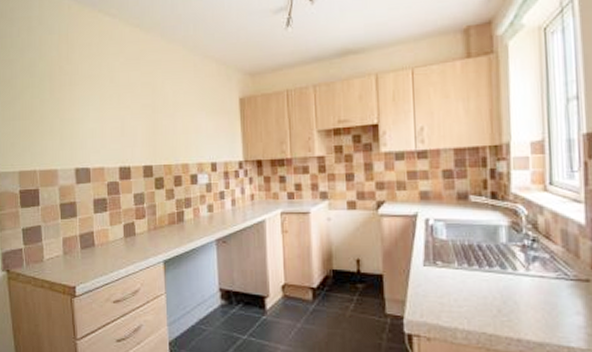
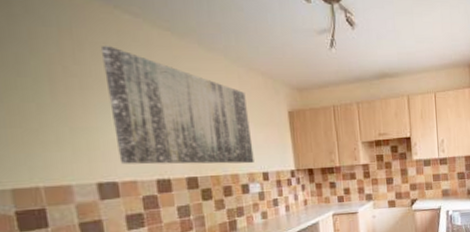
wall art: none [86,45,204,154] -> present [100,45,254,165]

